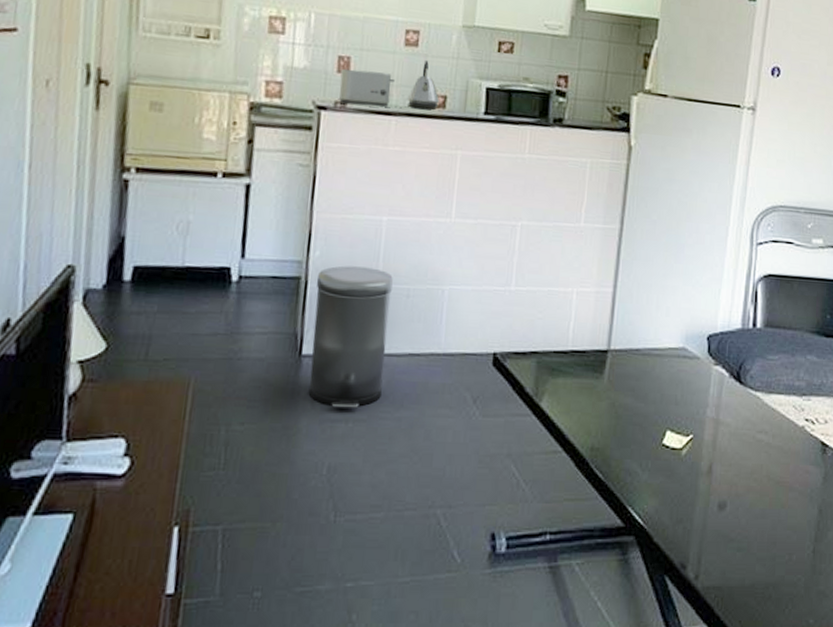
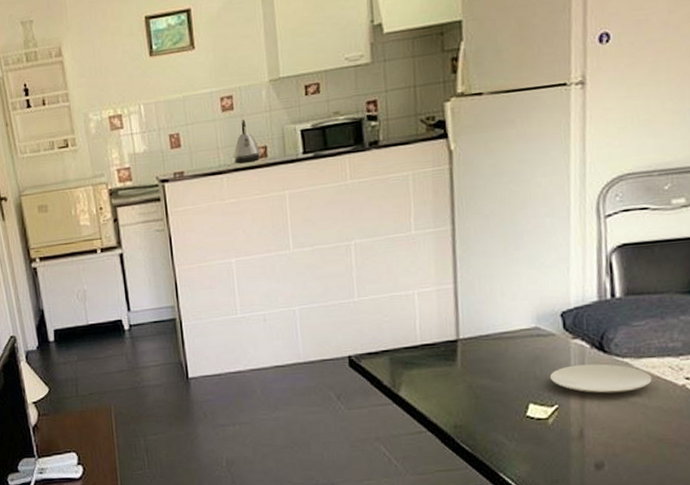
pedal bin: present [308,265,393,409] -> none [189,302,258,415]
toaster: present [338,69,395,108] -> none [174,138,219,175]
plate: none [689,393,778,428] -> present [549,363,652,394]

